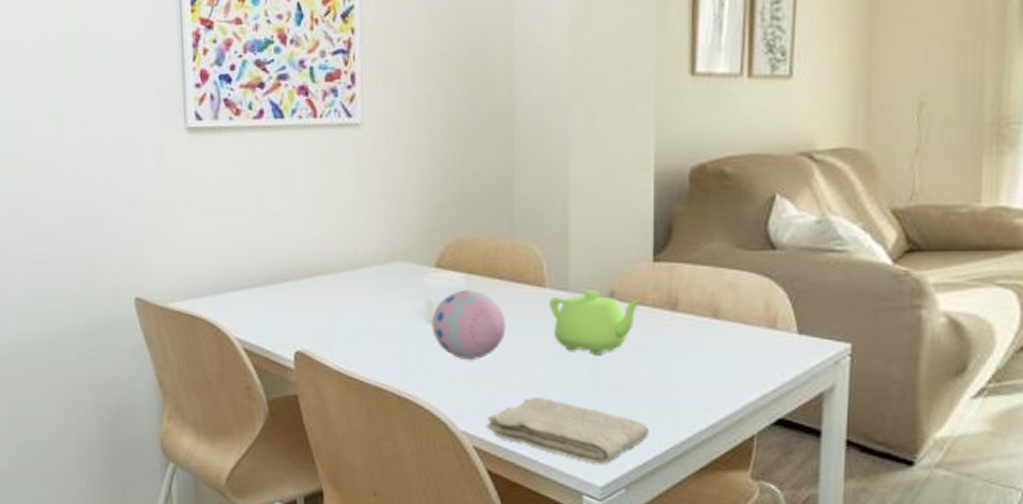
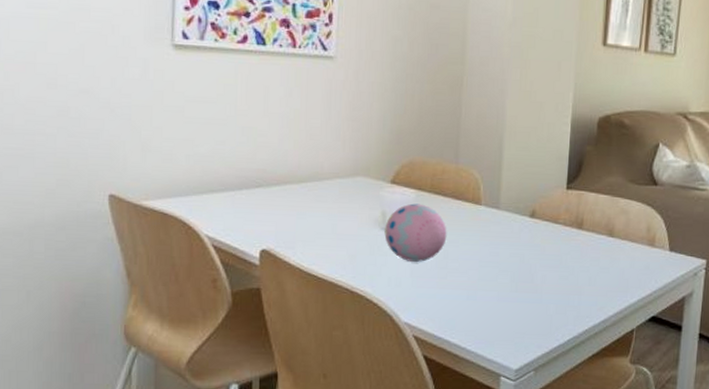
washcloth: present [486,396,650,464] -> none [425,294,556,351]
teapot: present [550,289,643,355] -> none [483,208,557,262]

